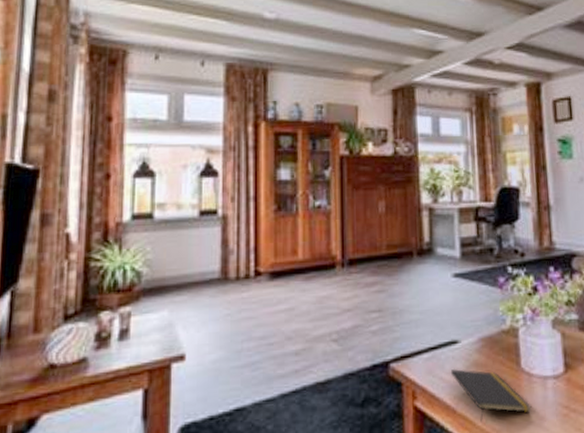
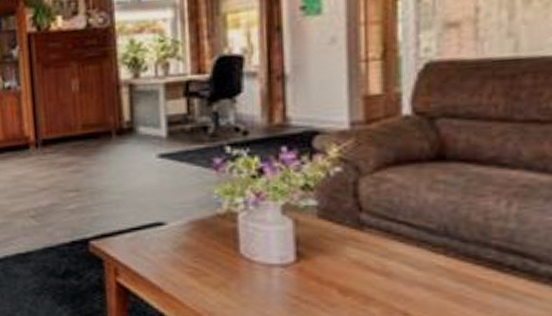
notepad: present [450,368,532,422] -> none [155,249,252,303]

